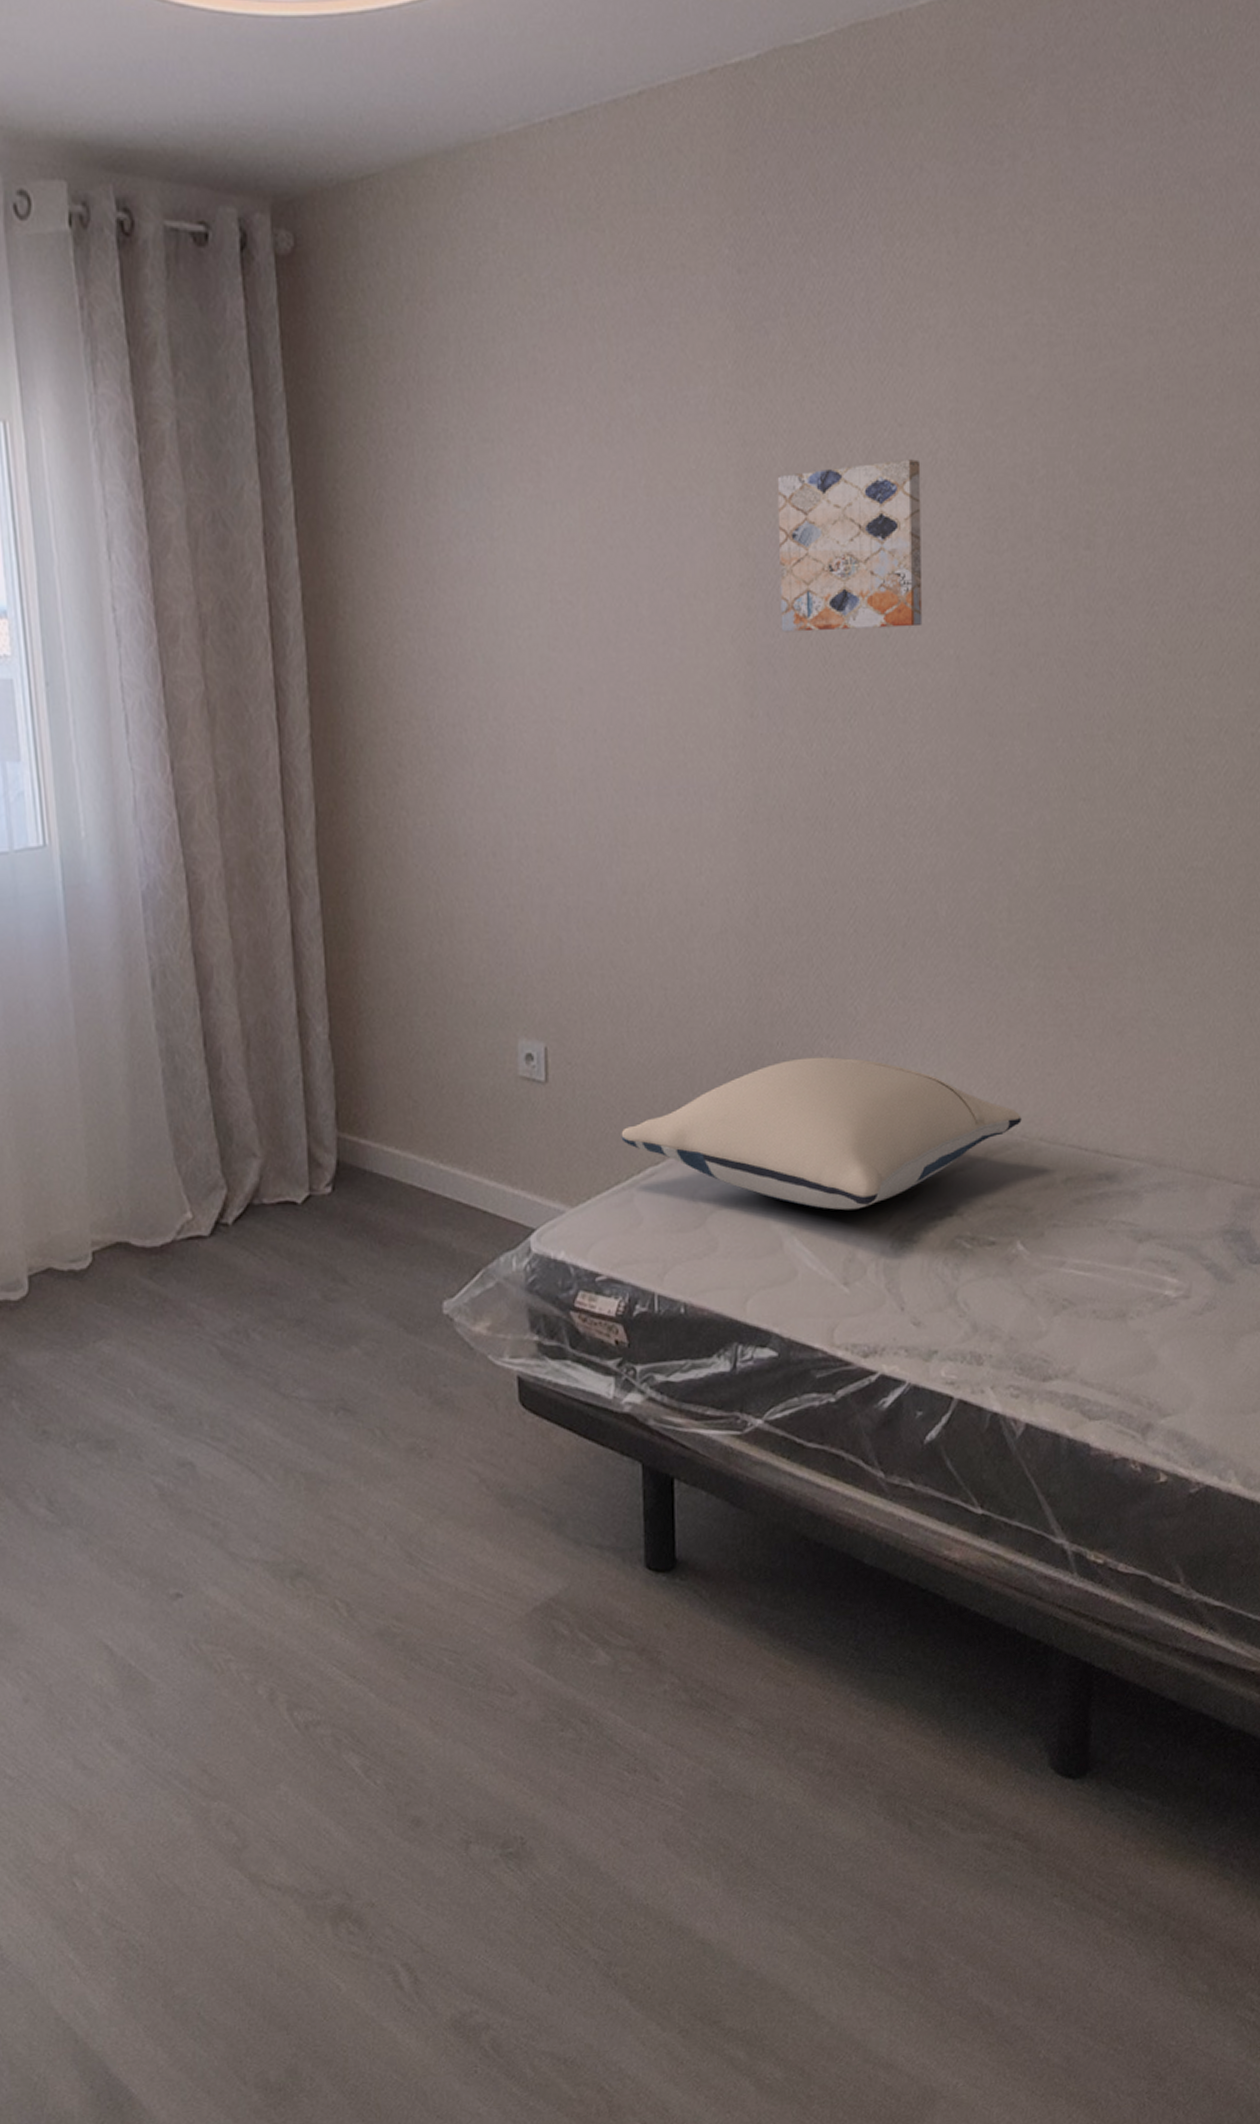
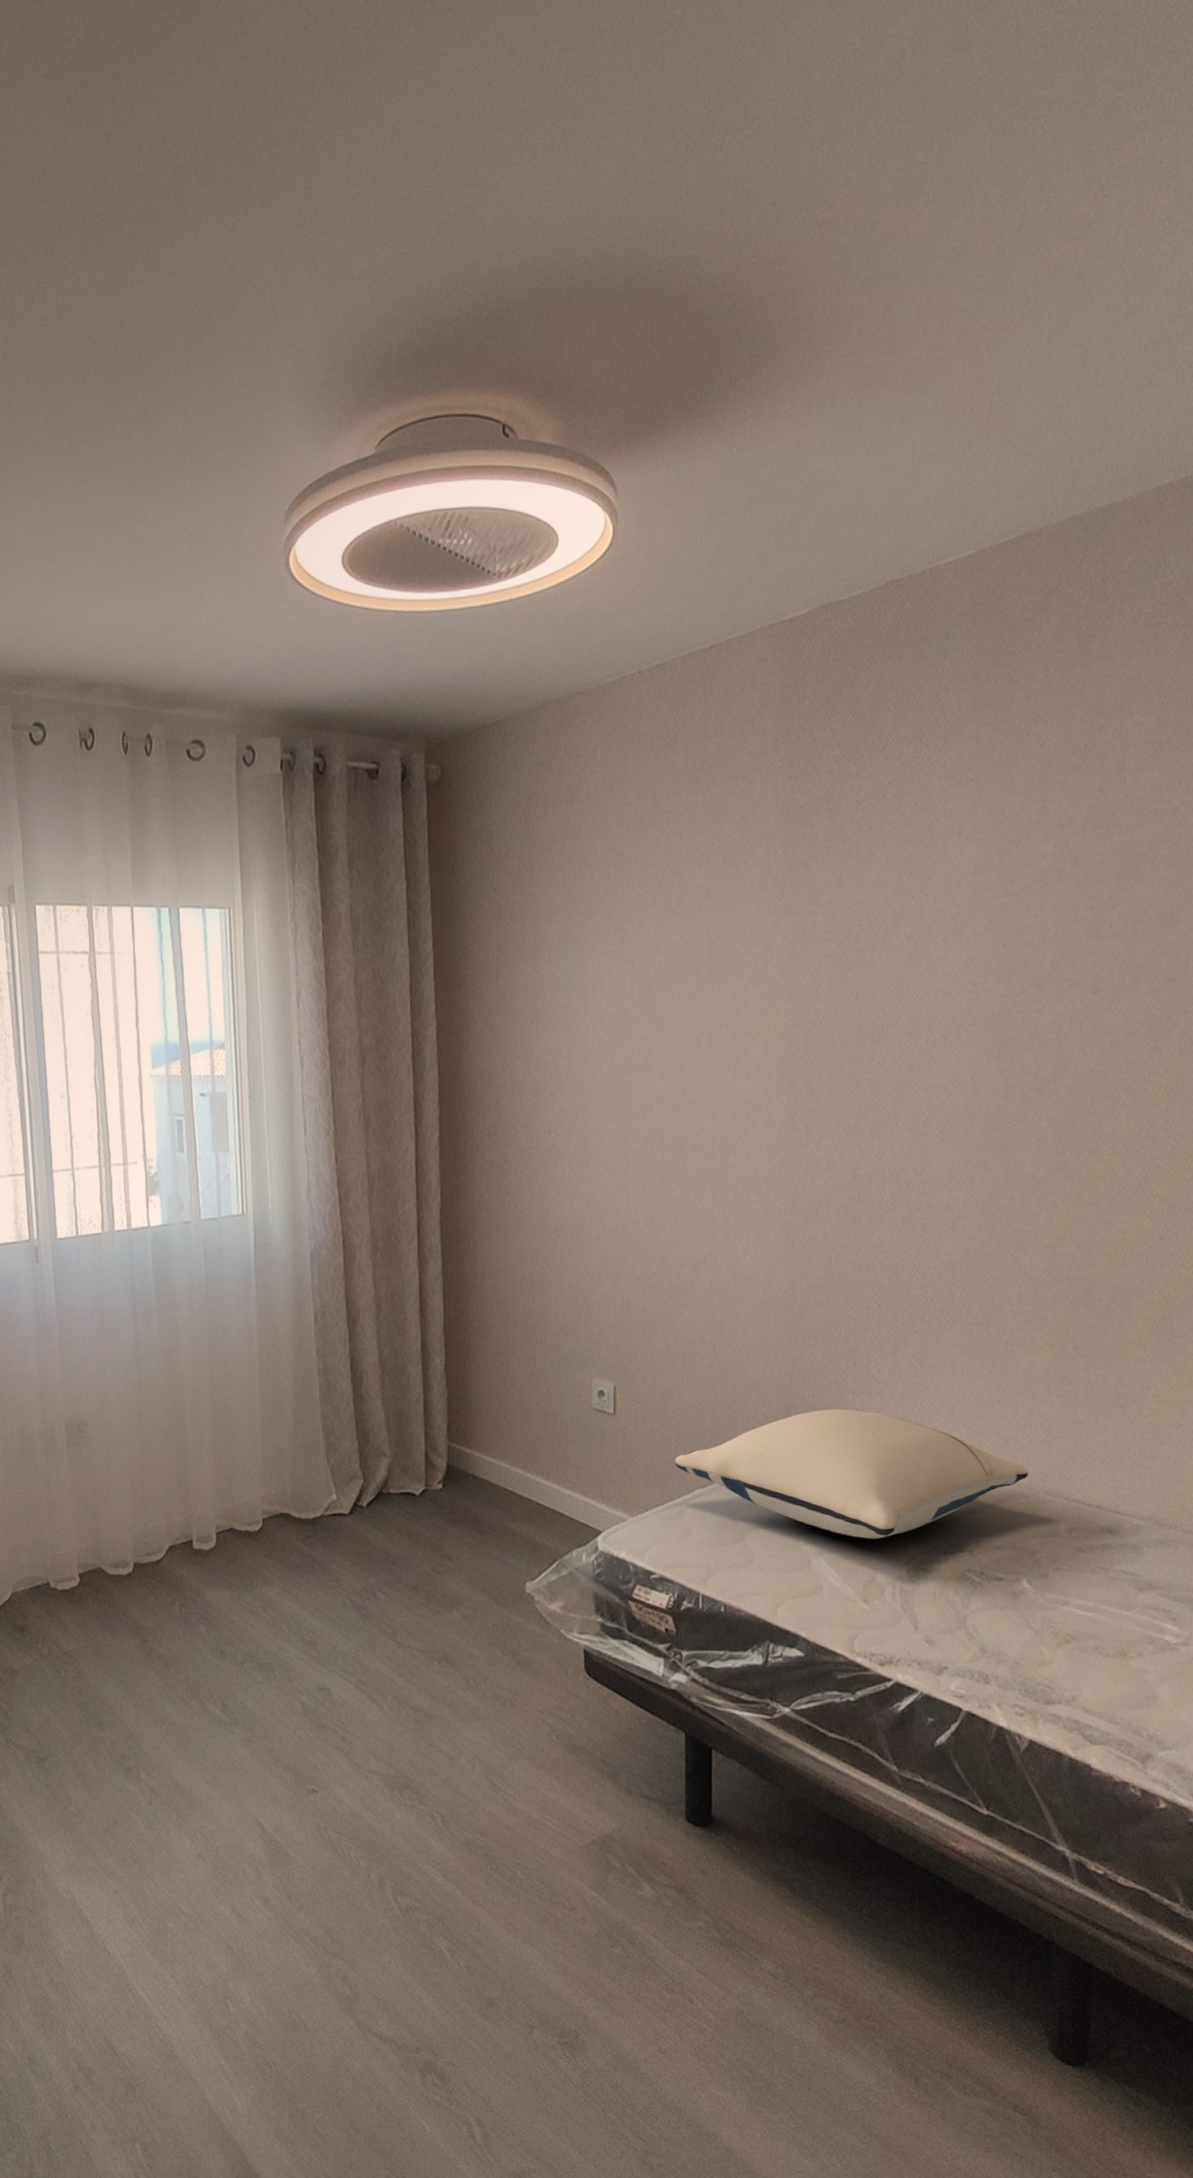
wall art: present [777,459,923,633] -> none [818,922,943,1062]

